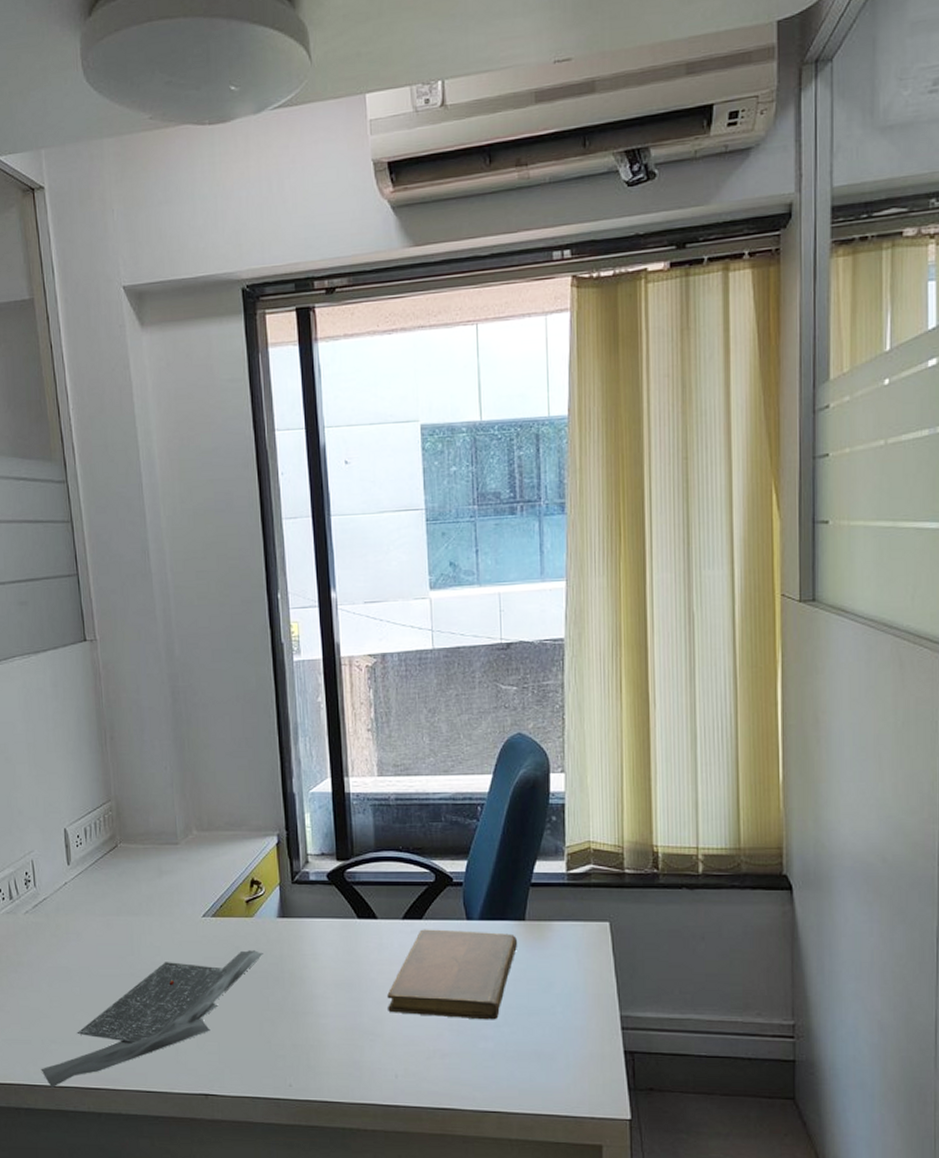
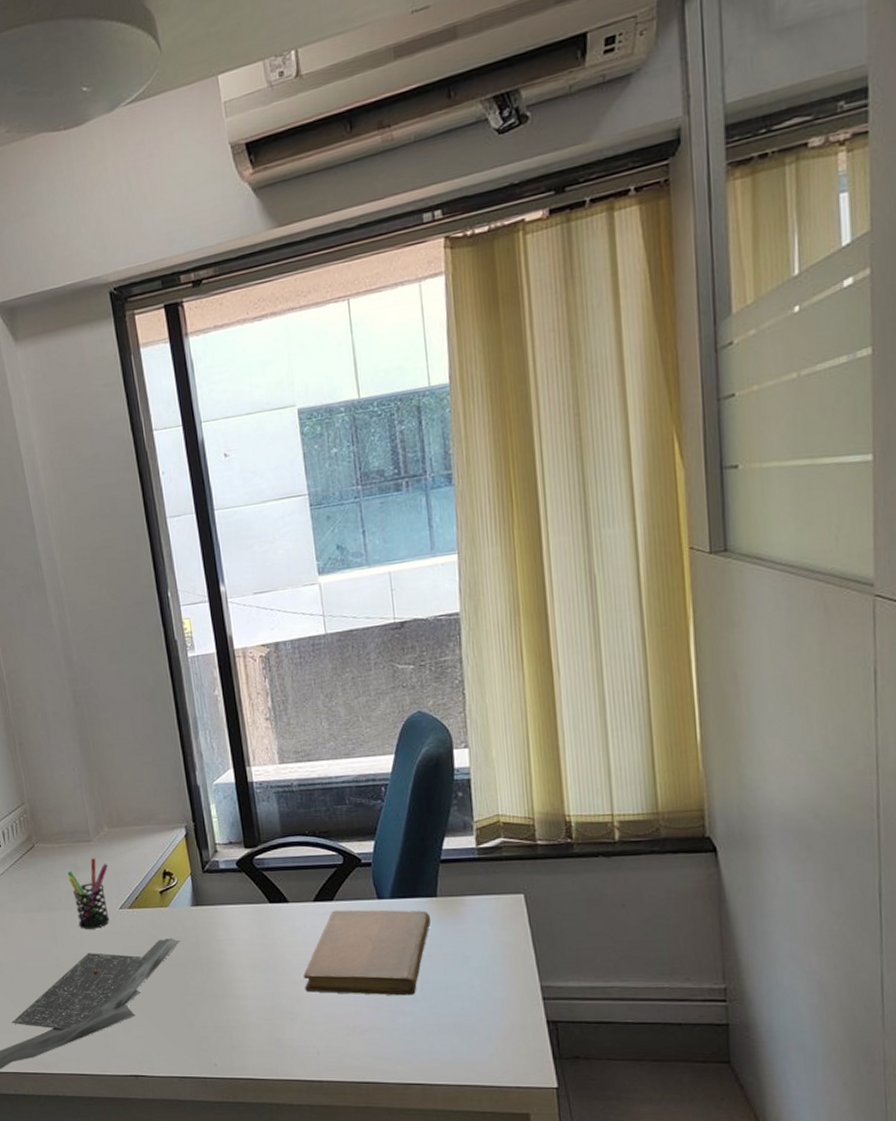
pen holder: none [150,862,194,936] -> present [67,858,110,929]

